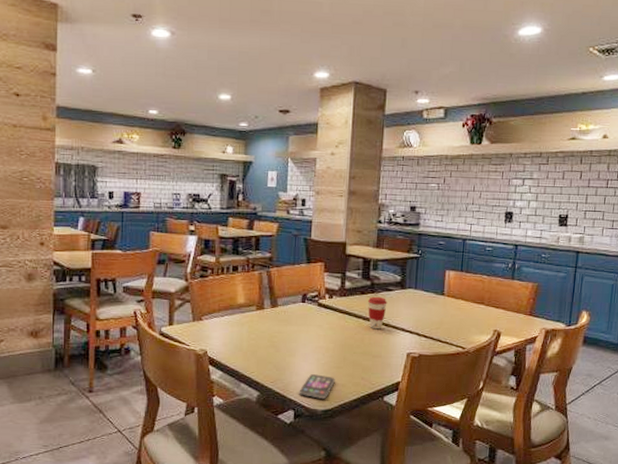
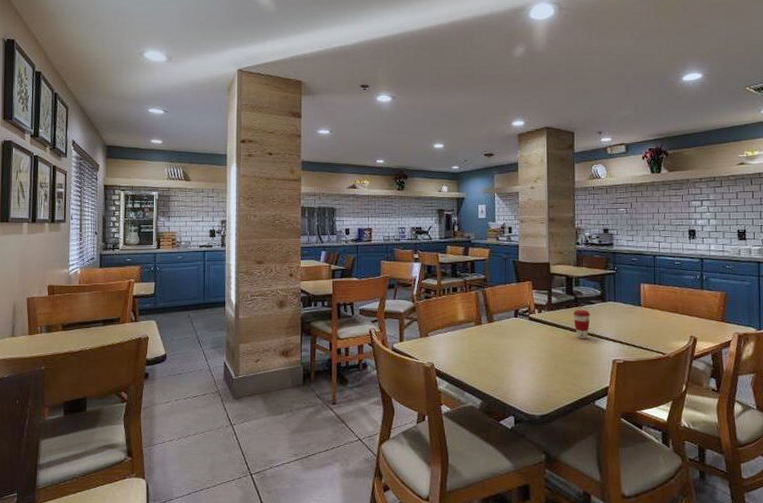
smartphone: present [299,374,335,399] -> none [517,382,549,405]

